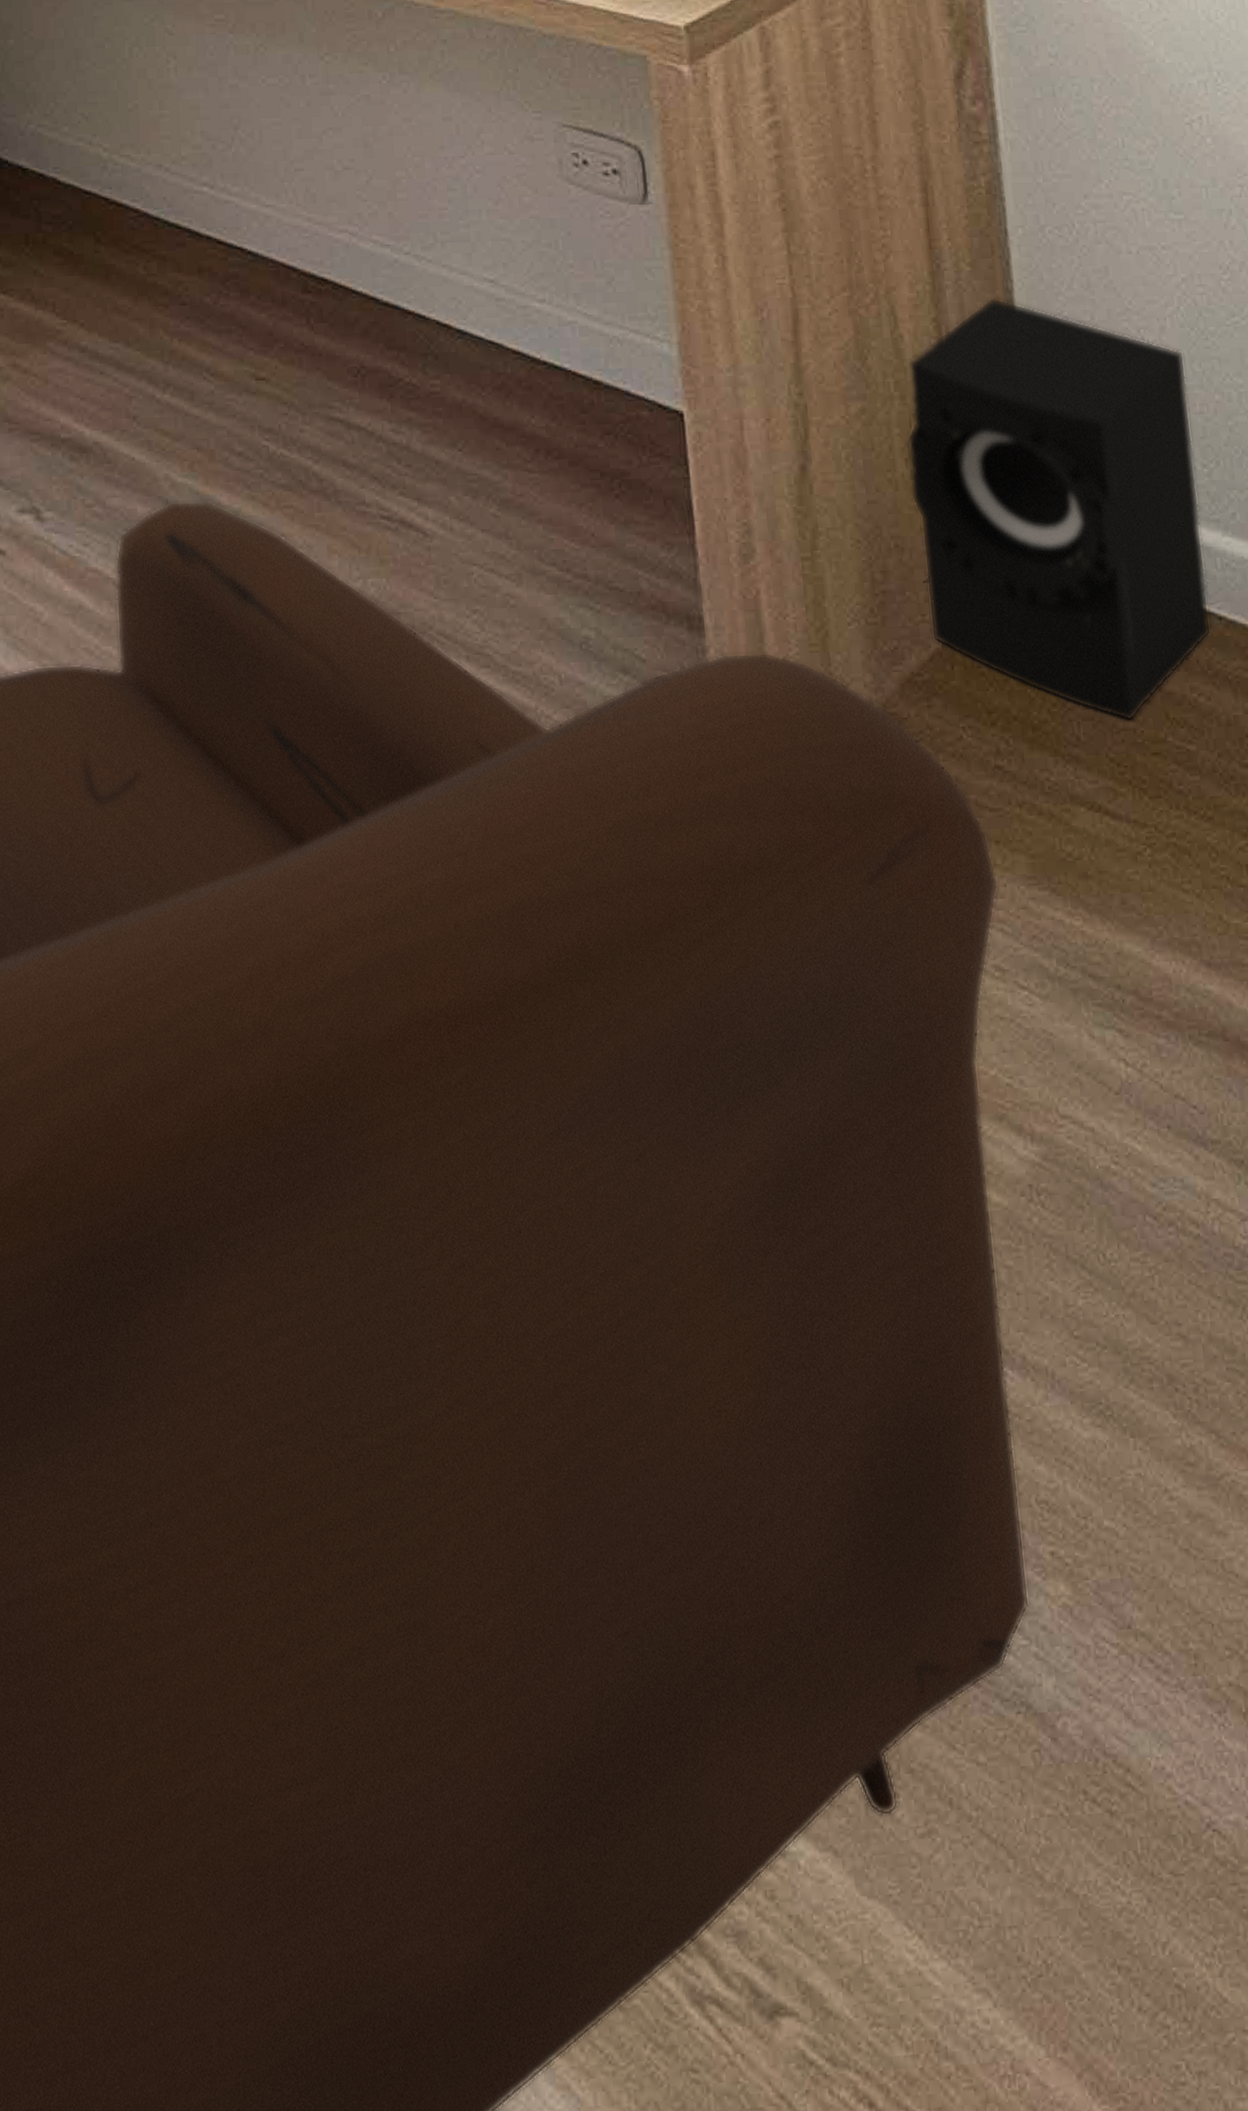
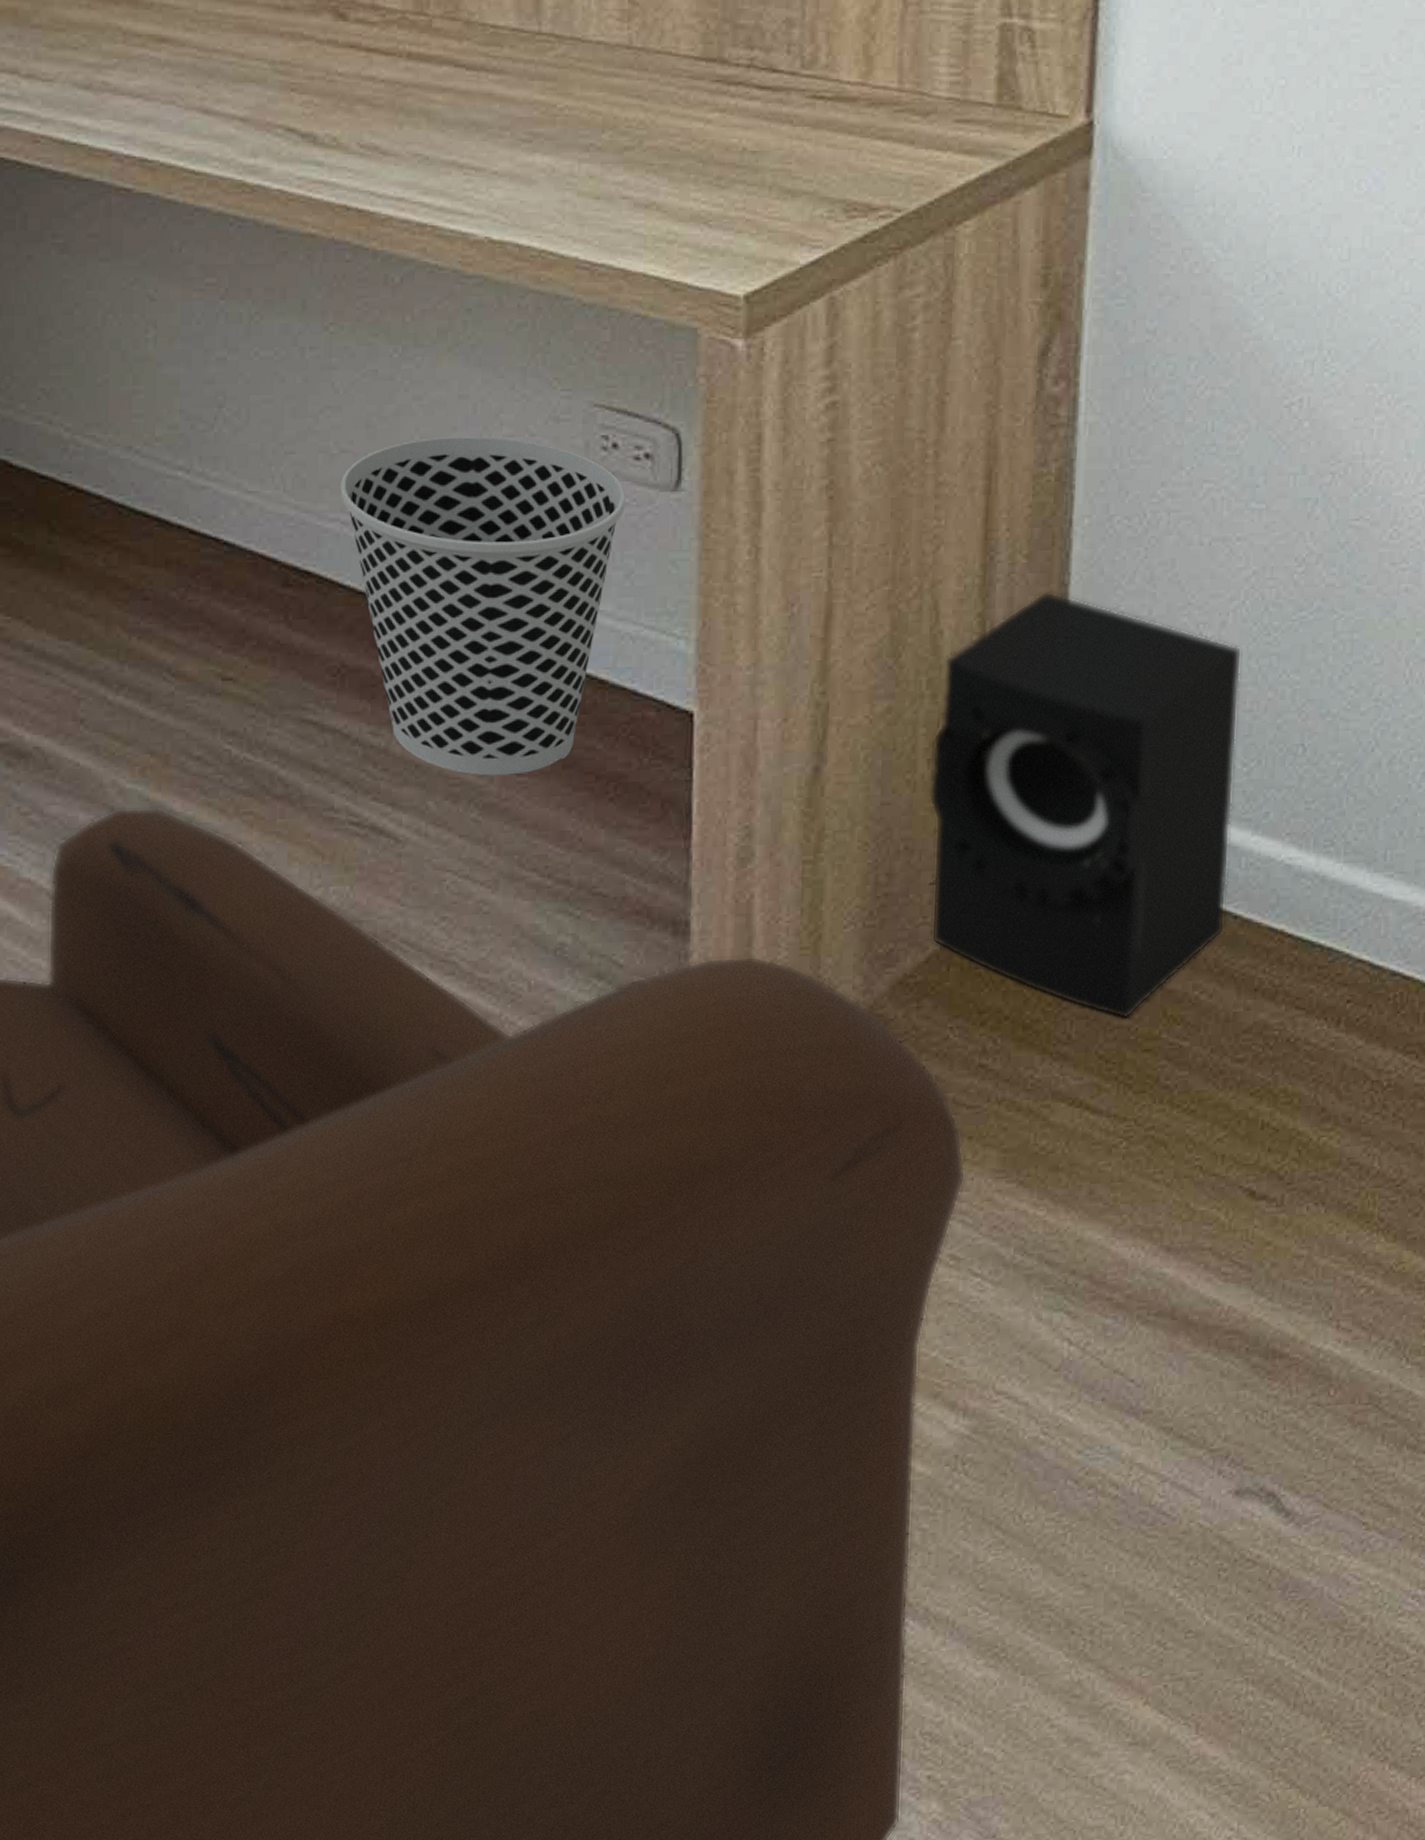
wastebasket: none [346,154,600,472] -> present [341,436,625,776]

